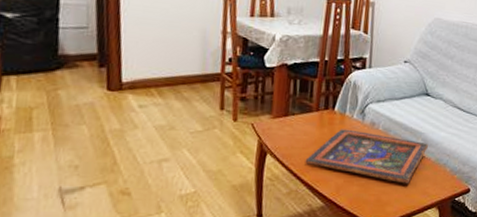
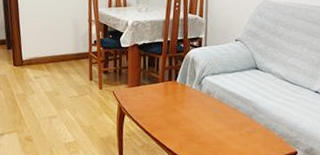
painted panel: present [305,129,428,184] -> none [154,97,258,145]

